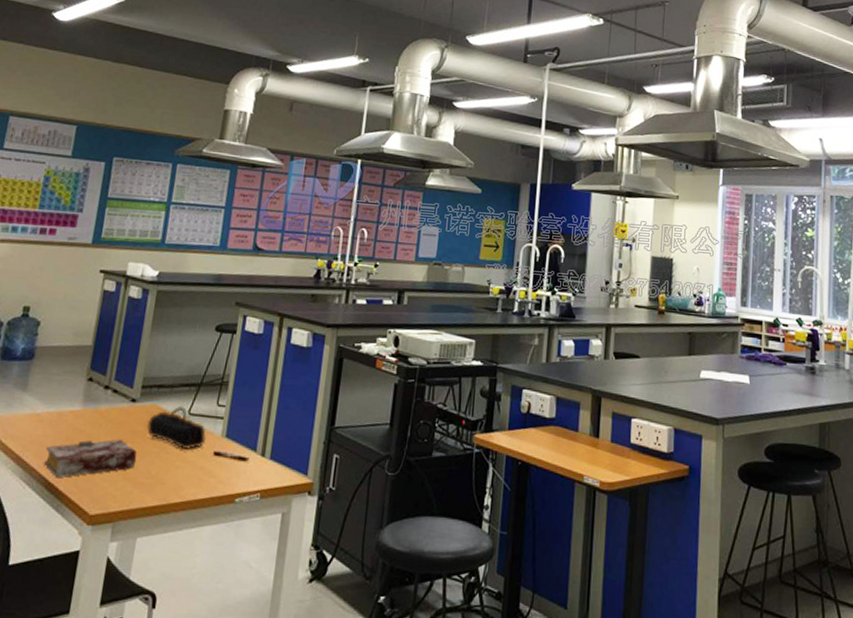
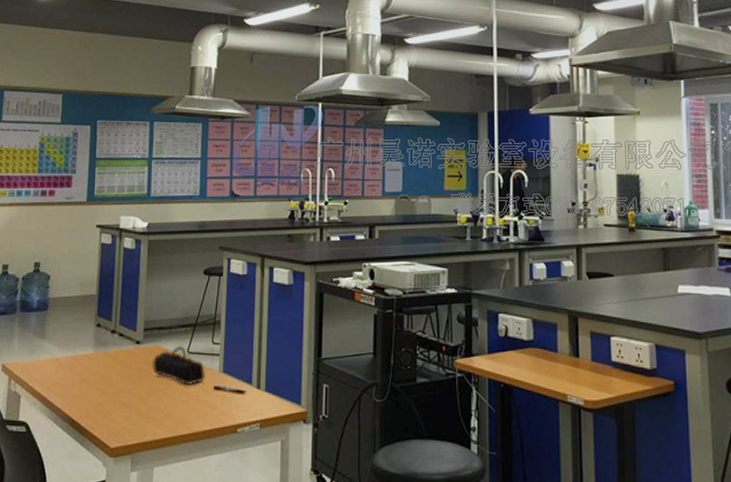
book: present [44,439,137,478] -> none [67,379,147,416]

